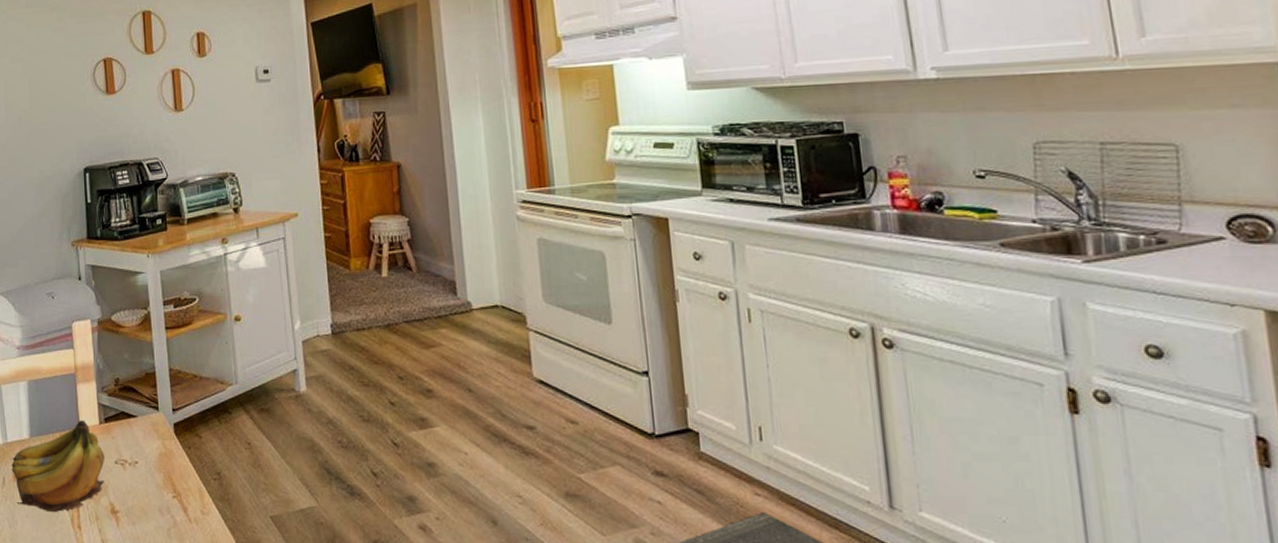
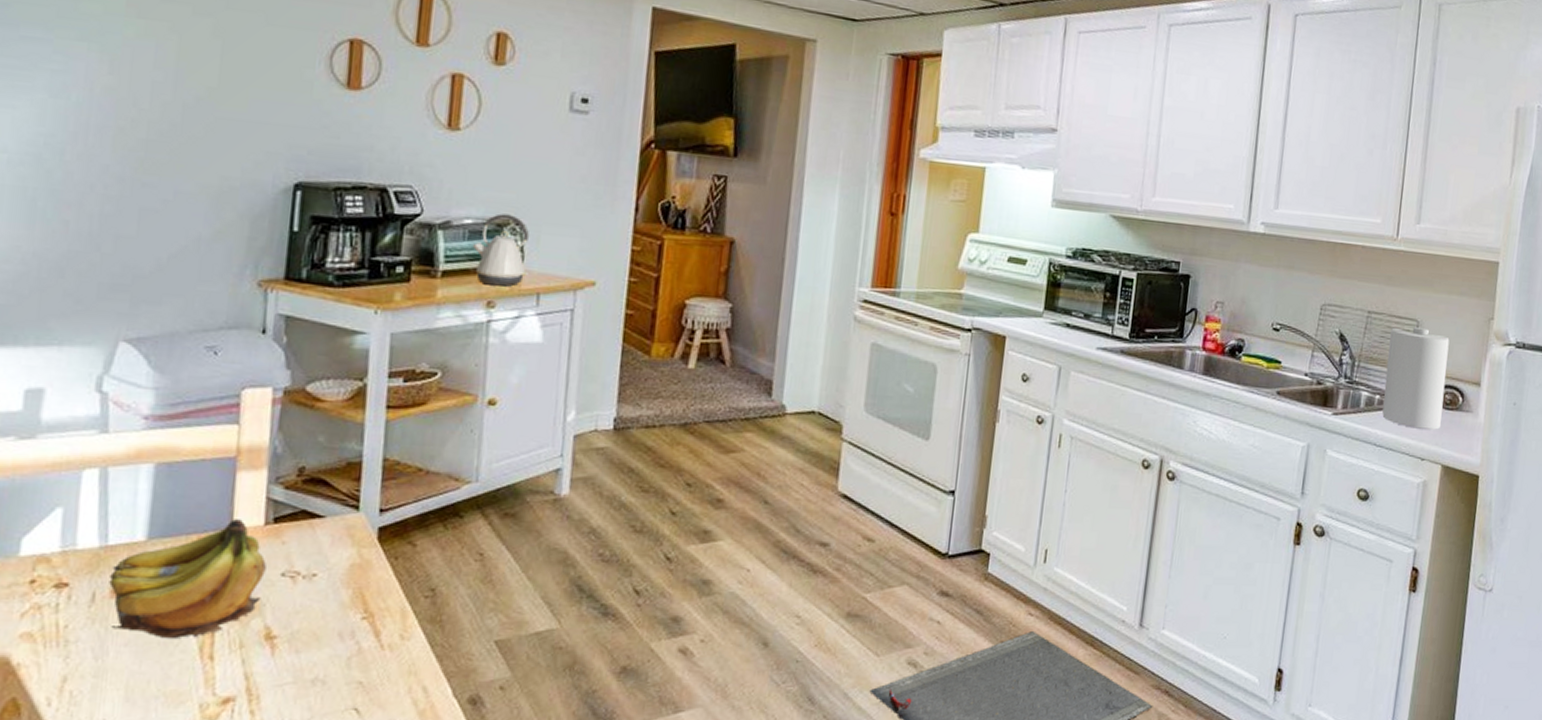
kettle: none [204,169,248,226] -> present [472,213,530,287]
paper towel holder: none [1138,152,1249,270] -> present [1382,327,1450,431]

